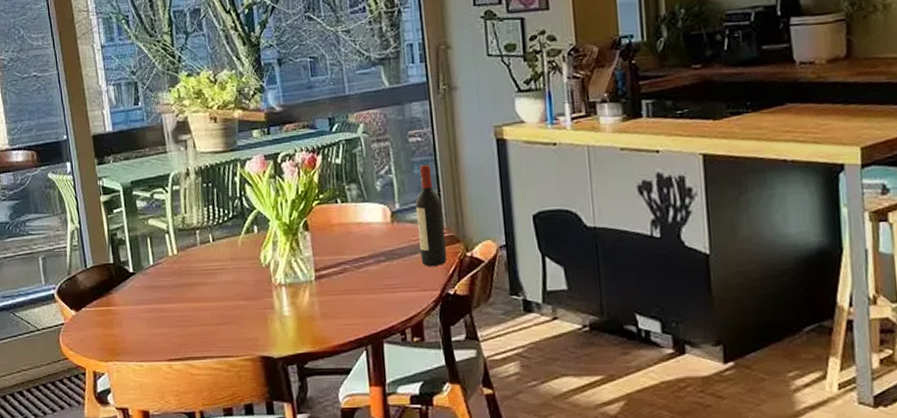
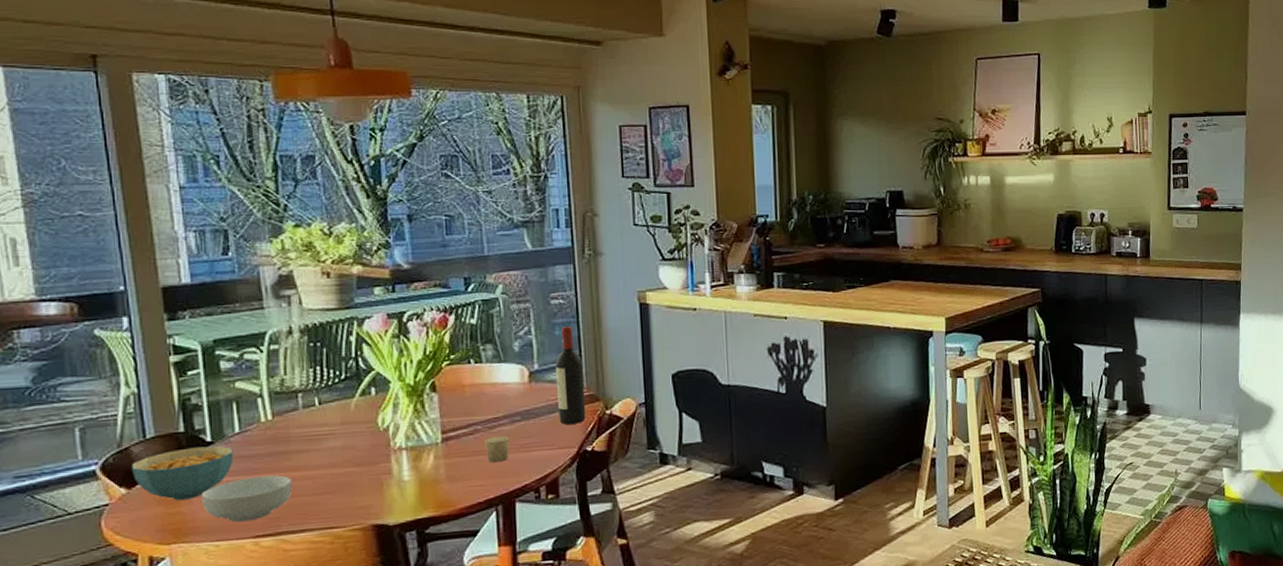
cereal bowl: none [77,276,150,323] -> present [131,445,234,500]
cereal bowl: none [128,305,196,346] -> present [202,475,293,523]
candle: none [353,276,376,303] -> present [485,436,509,463]

